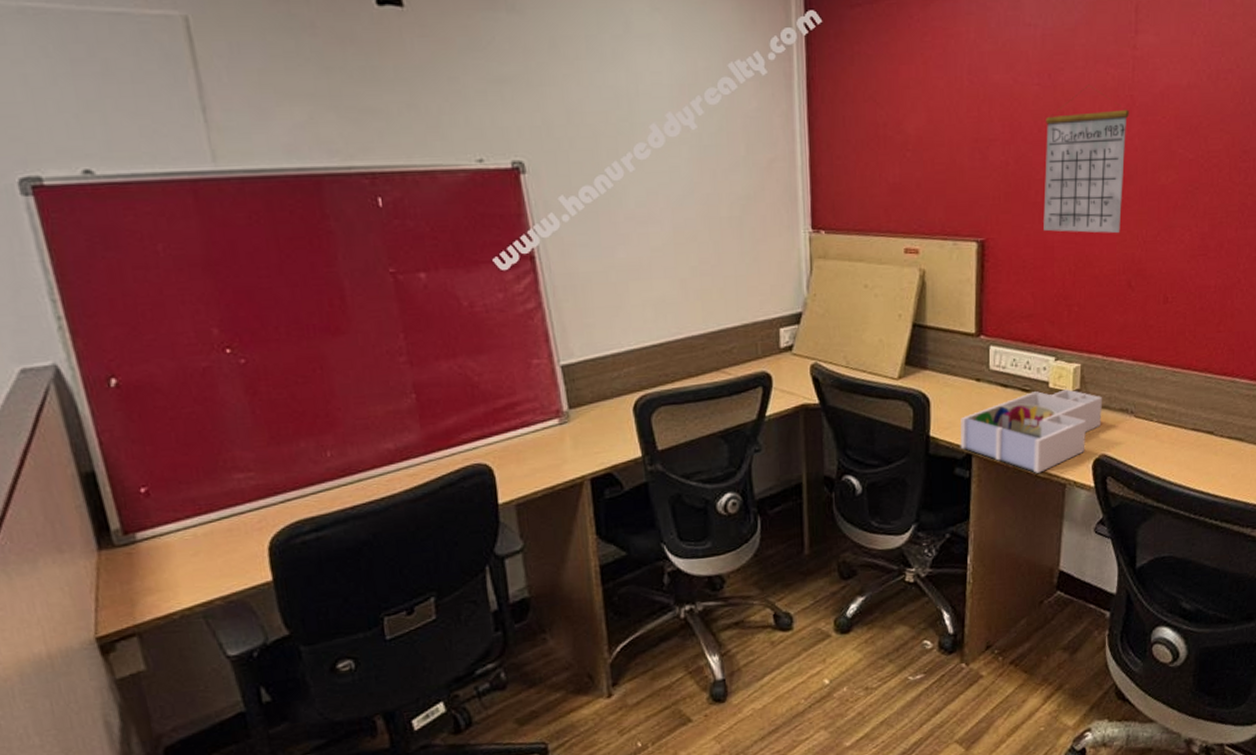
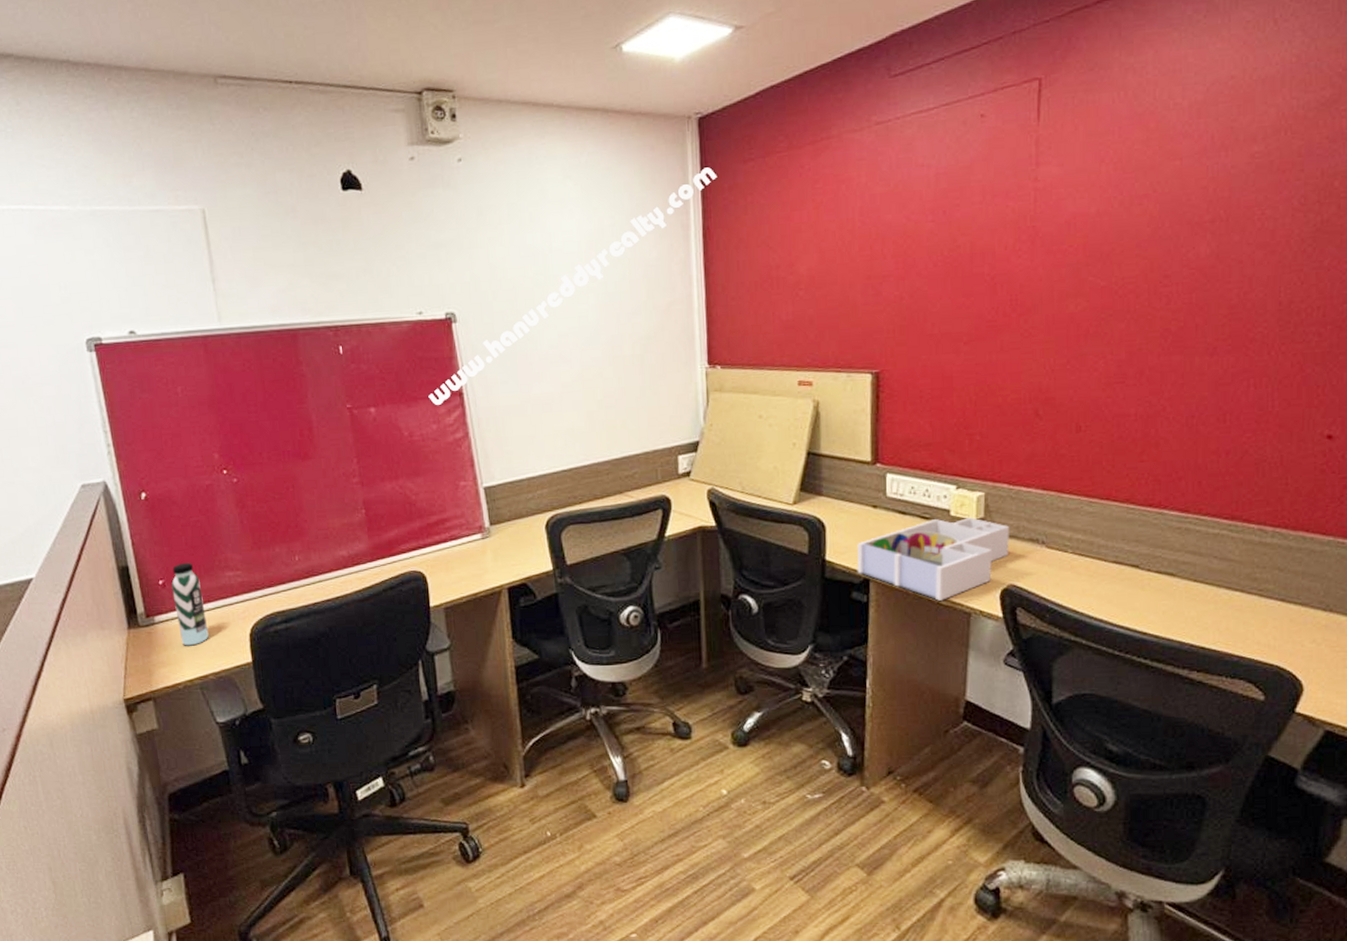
water bottle: none [158,463,213,567] -> present [171,562,209,646]
calendar: present [1043,84,1129,233] -> none [941,218,1032,363]

